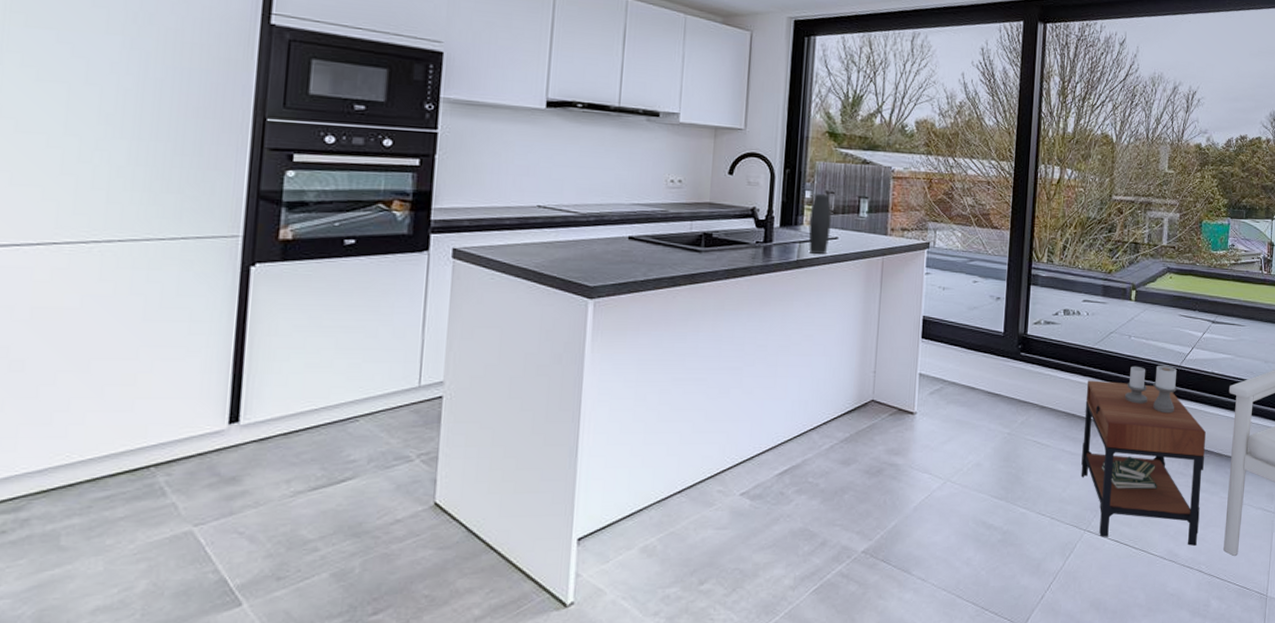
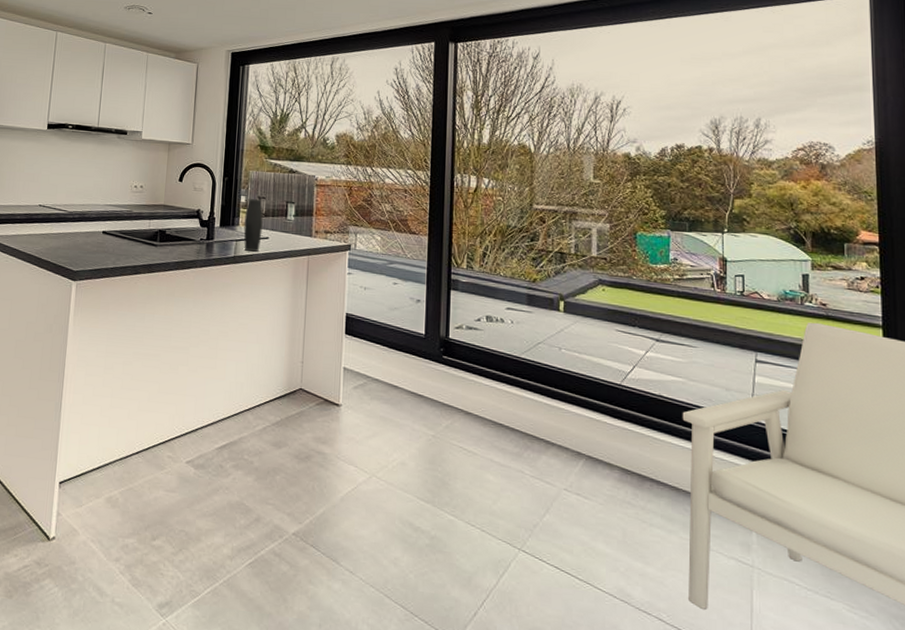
side table: present [1081,365,1206,546] -> none [512,380,656,589]

